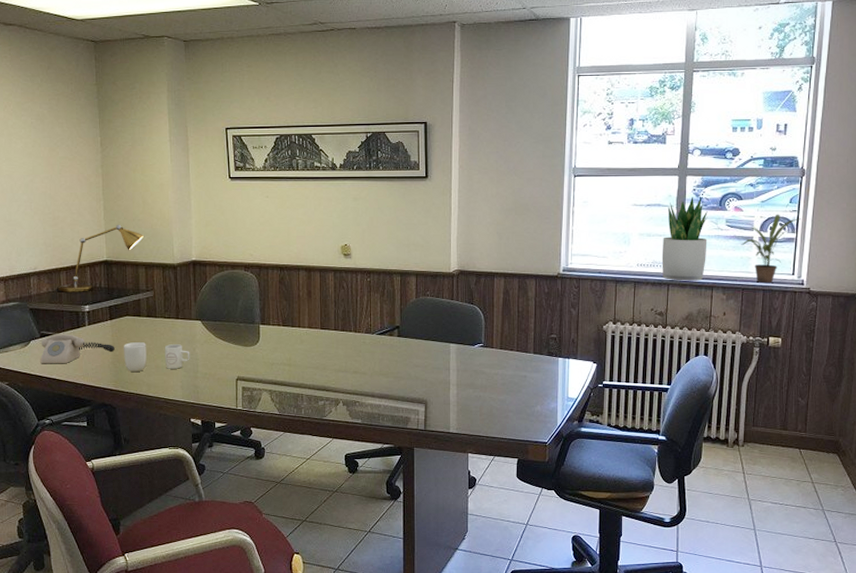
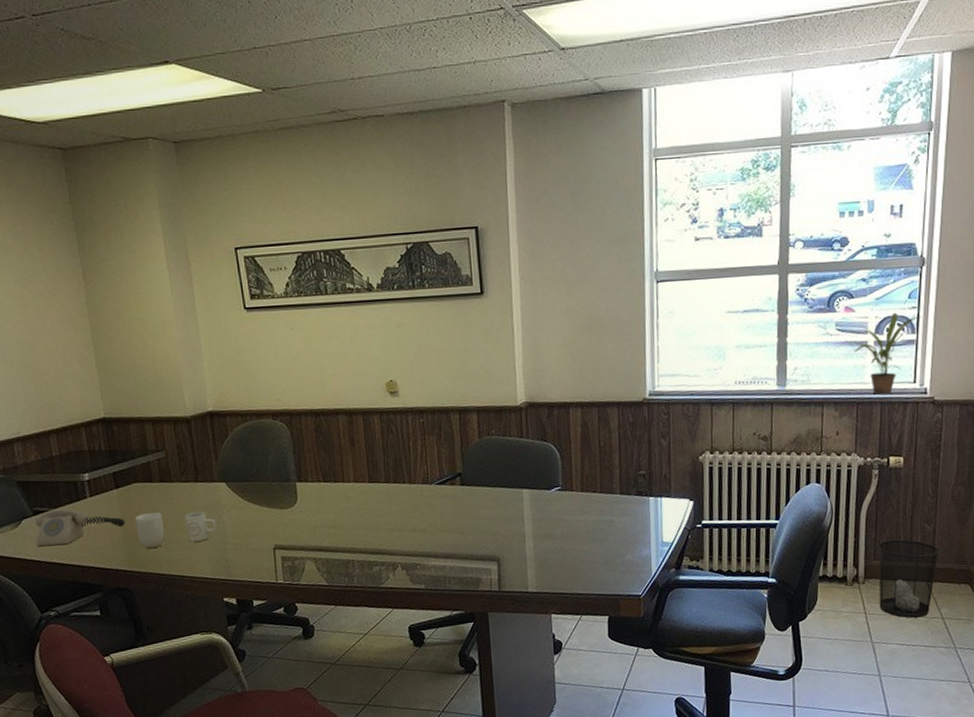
desk lamp: present [56,224,144,292] -> none [46,373,147,460]
planter: present [661,196,708,281] -> none [763,297,815,399]
waste bin: none [756,409,811,480] -> present [878,539,940,618]

